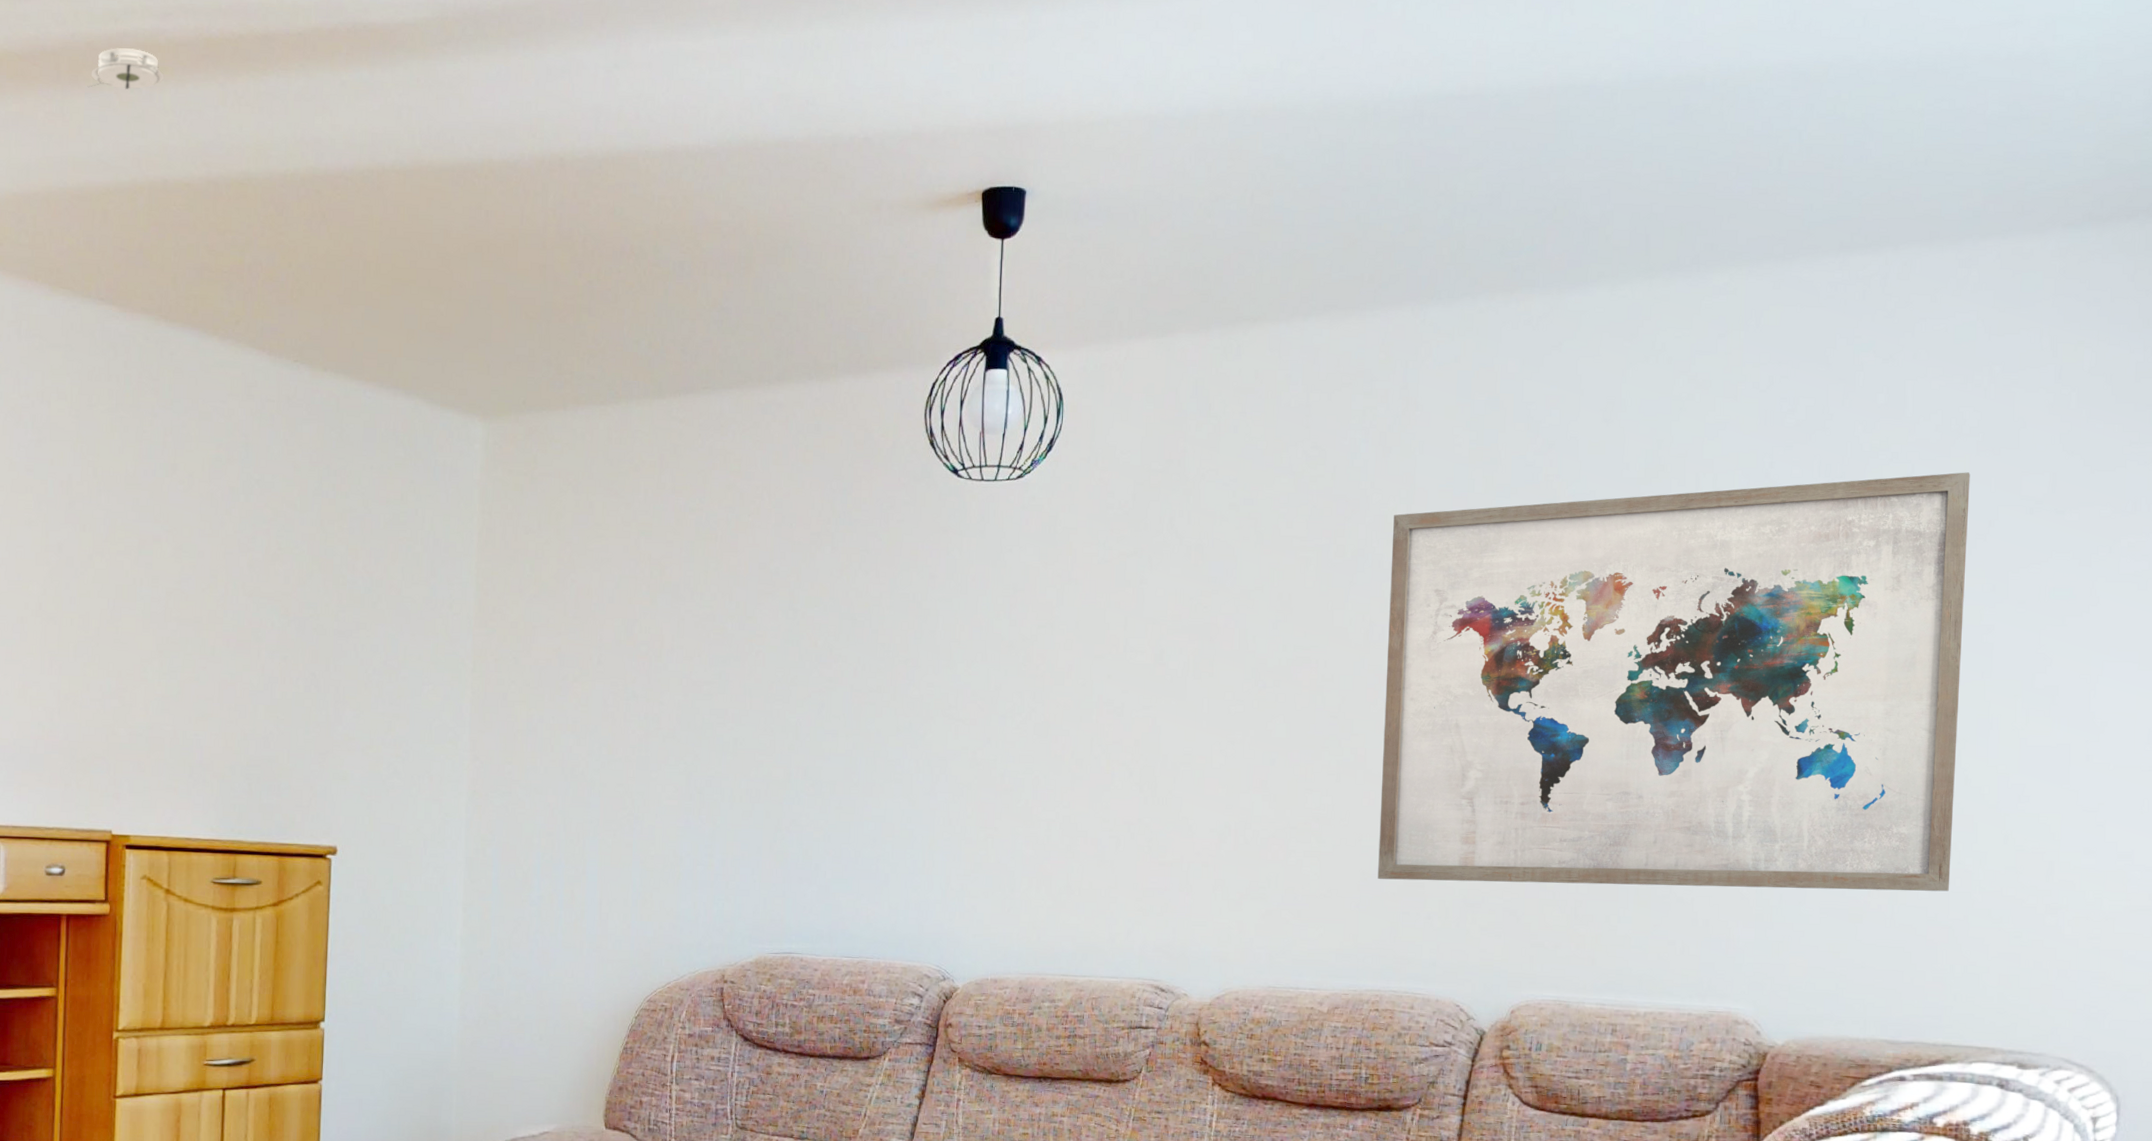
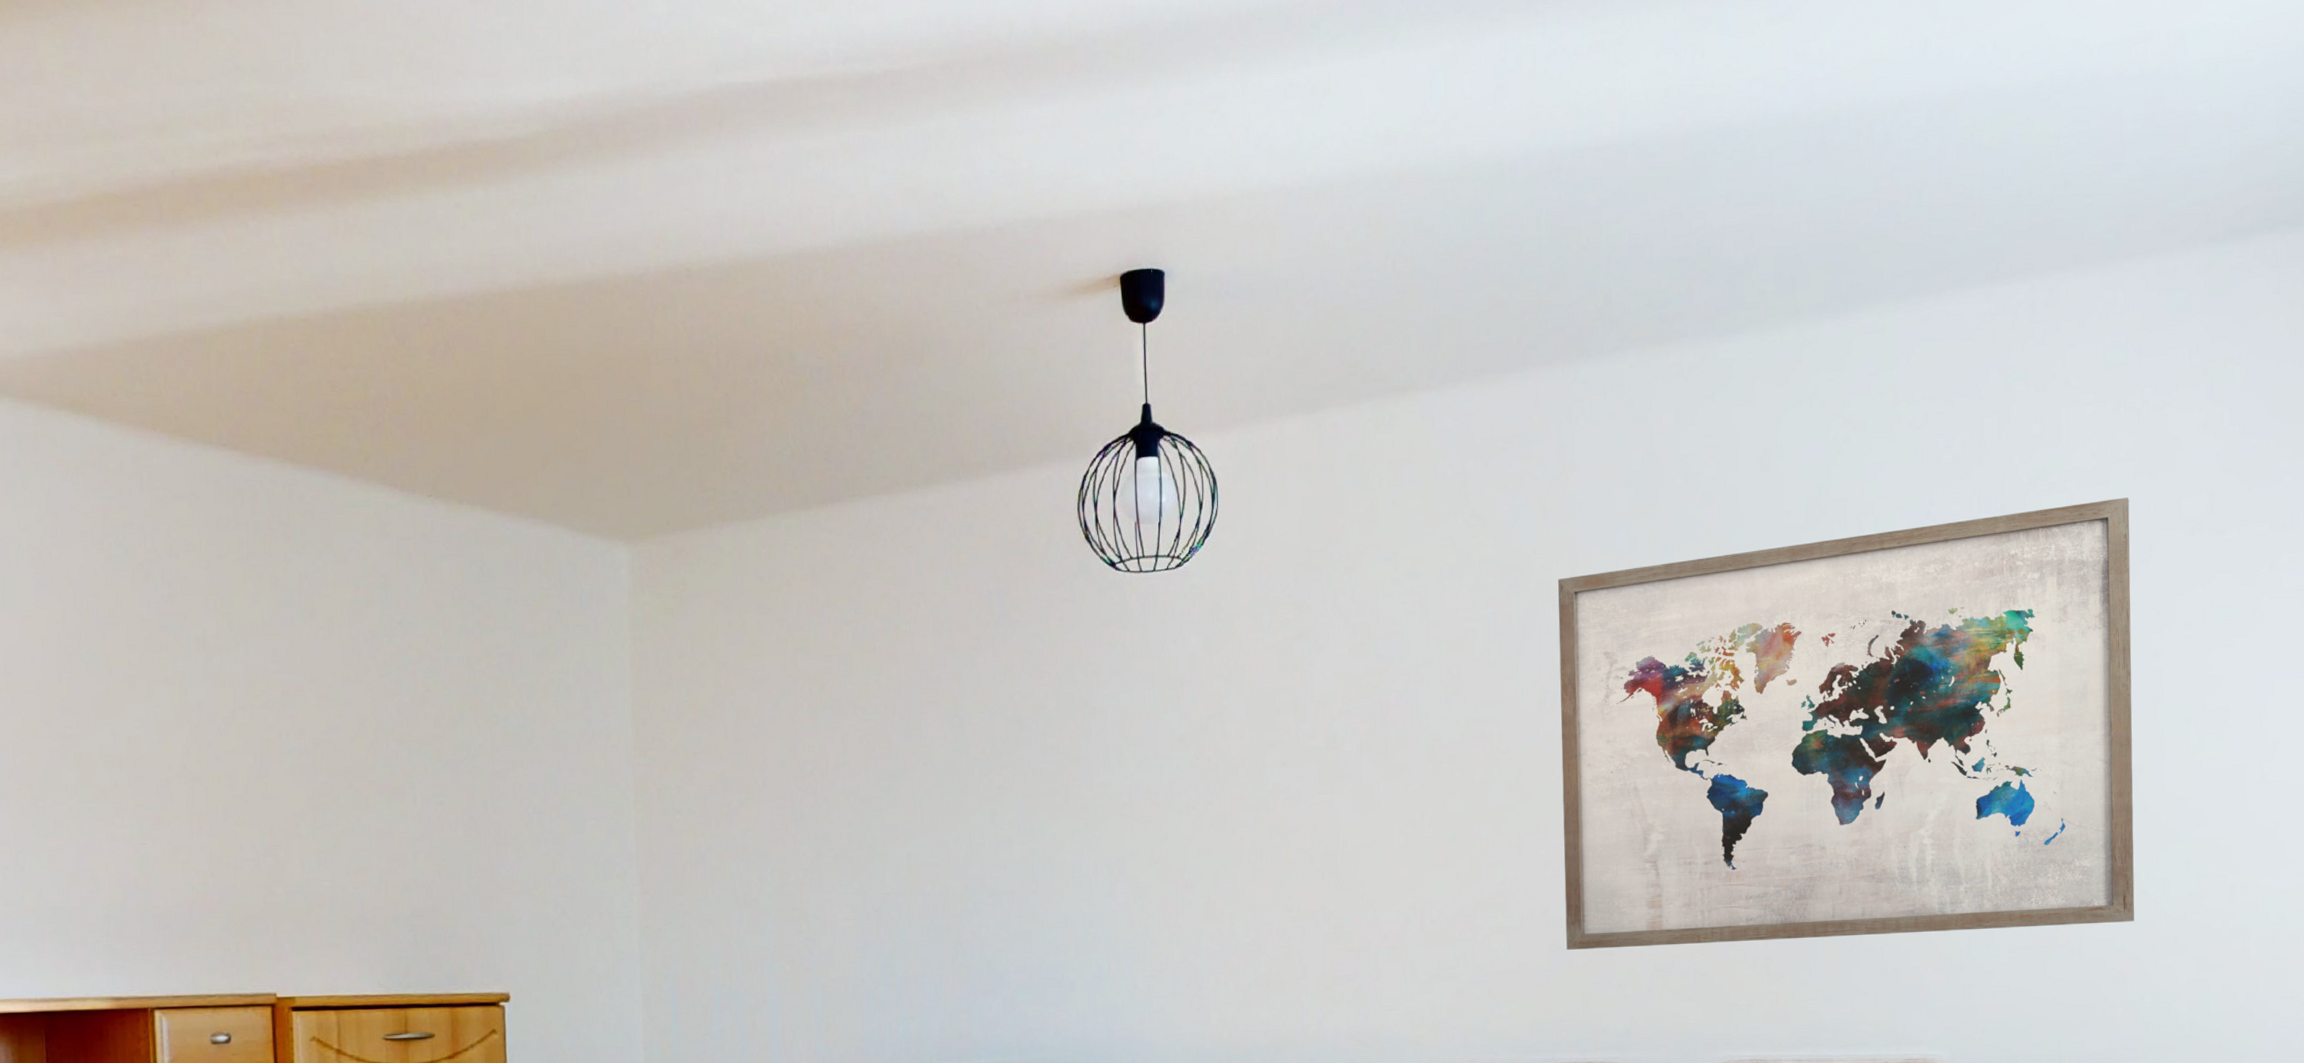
smoke detector: present [87,48,165,89] -> none [192,182,272,226]

